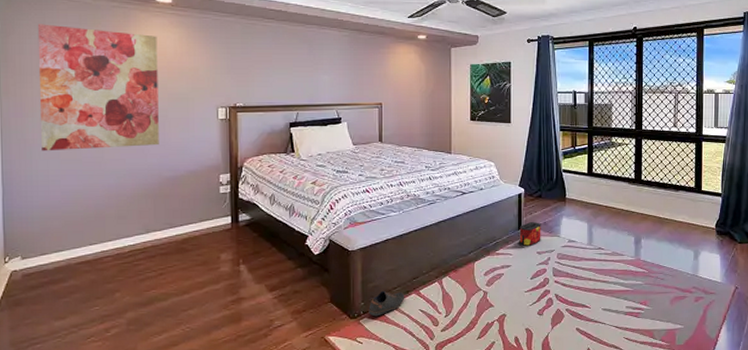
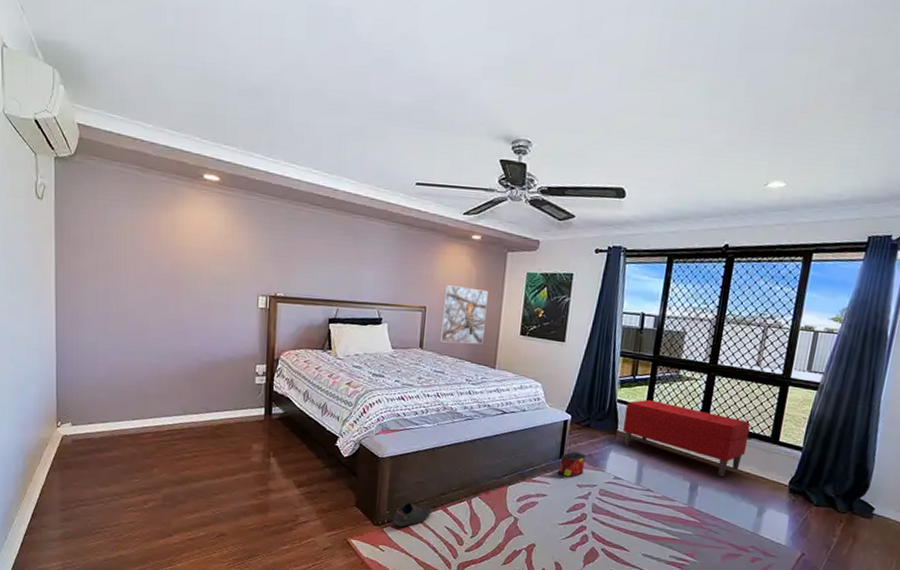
wall art: present [37,24,159,151] -> none [91,194,203,329]
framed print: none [397,82,437,134] -> present [439,285,488,345]
bench: none [570,166,677,228] -> present [622,399,751,477]

